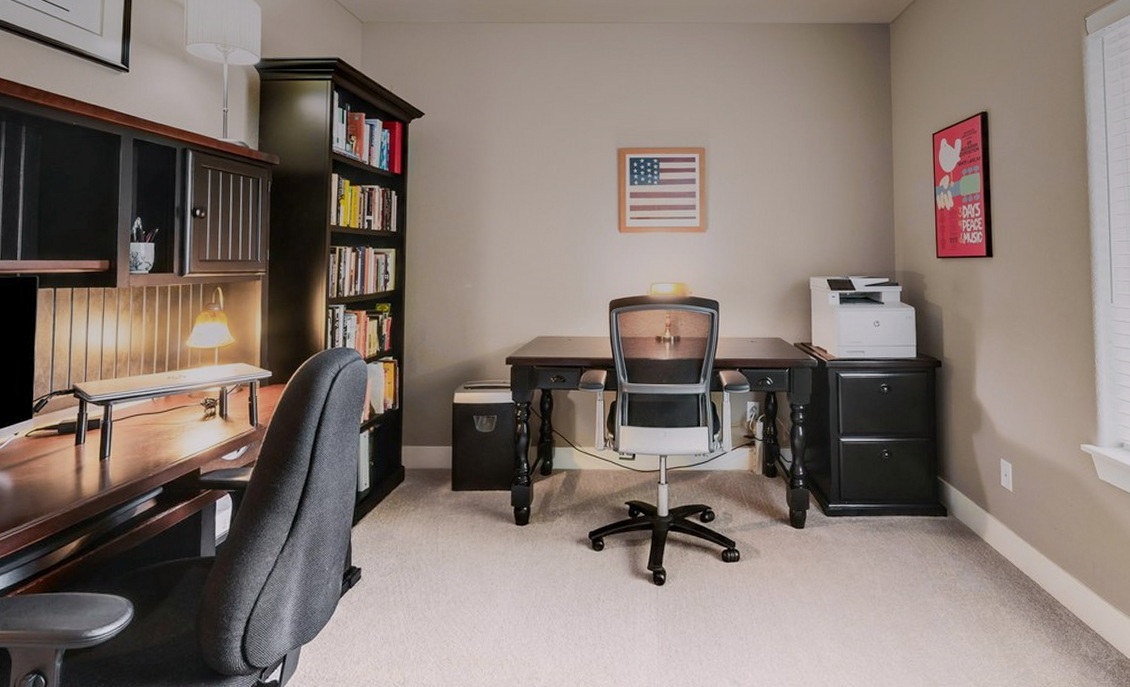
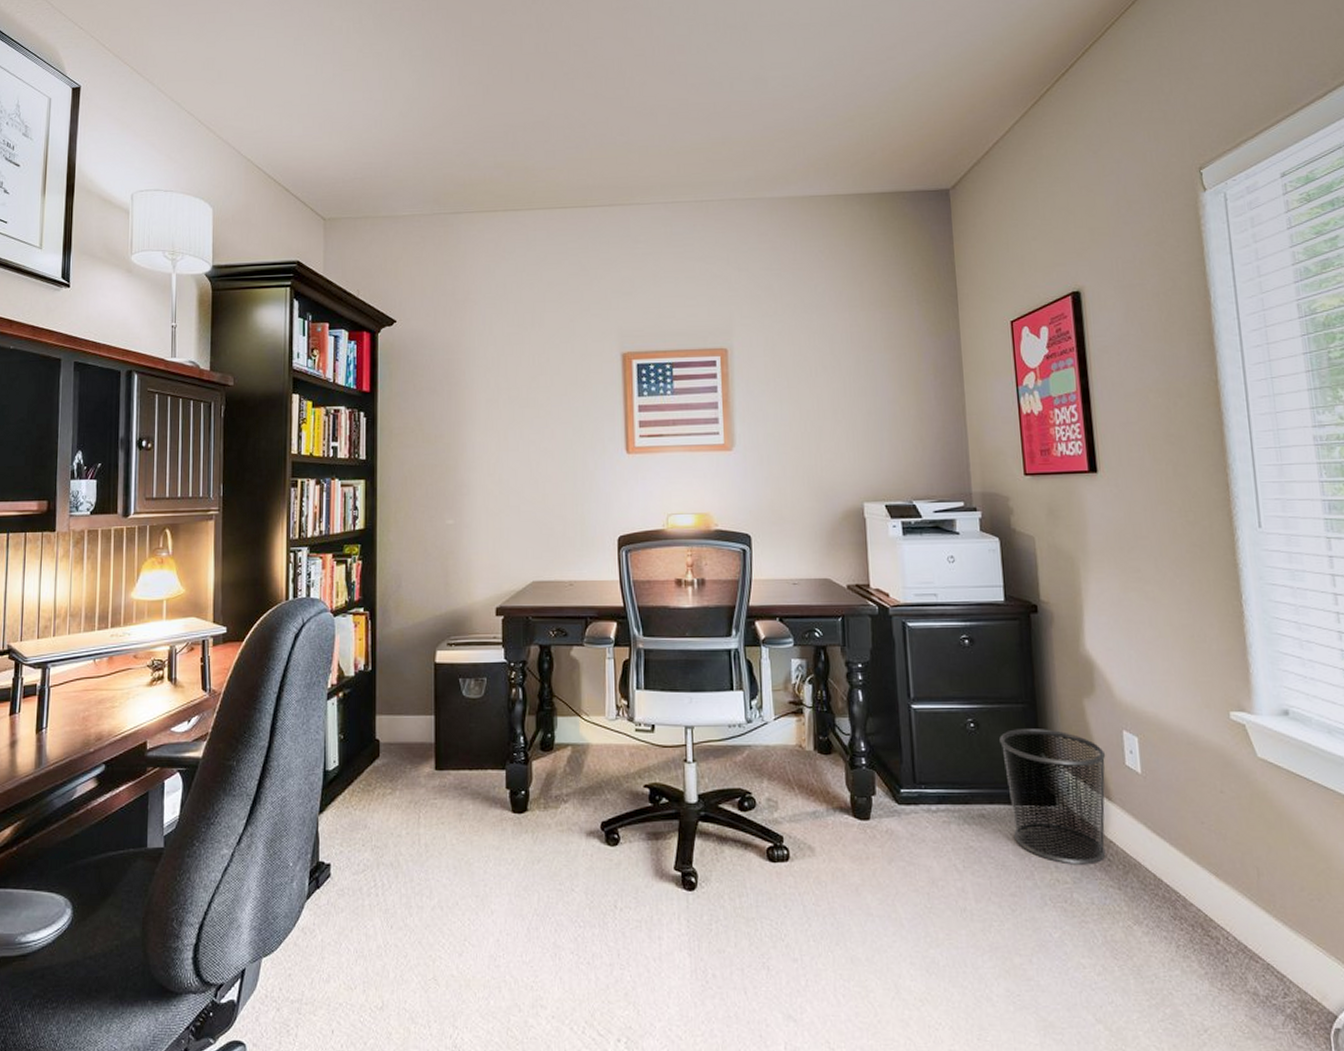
waste bin: none [907,457,987,562] -> present [1000,729,1106,865]

